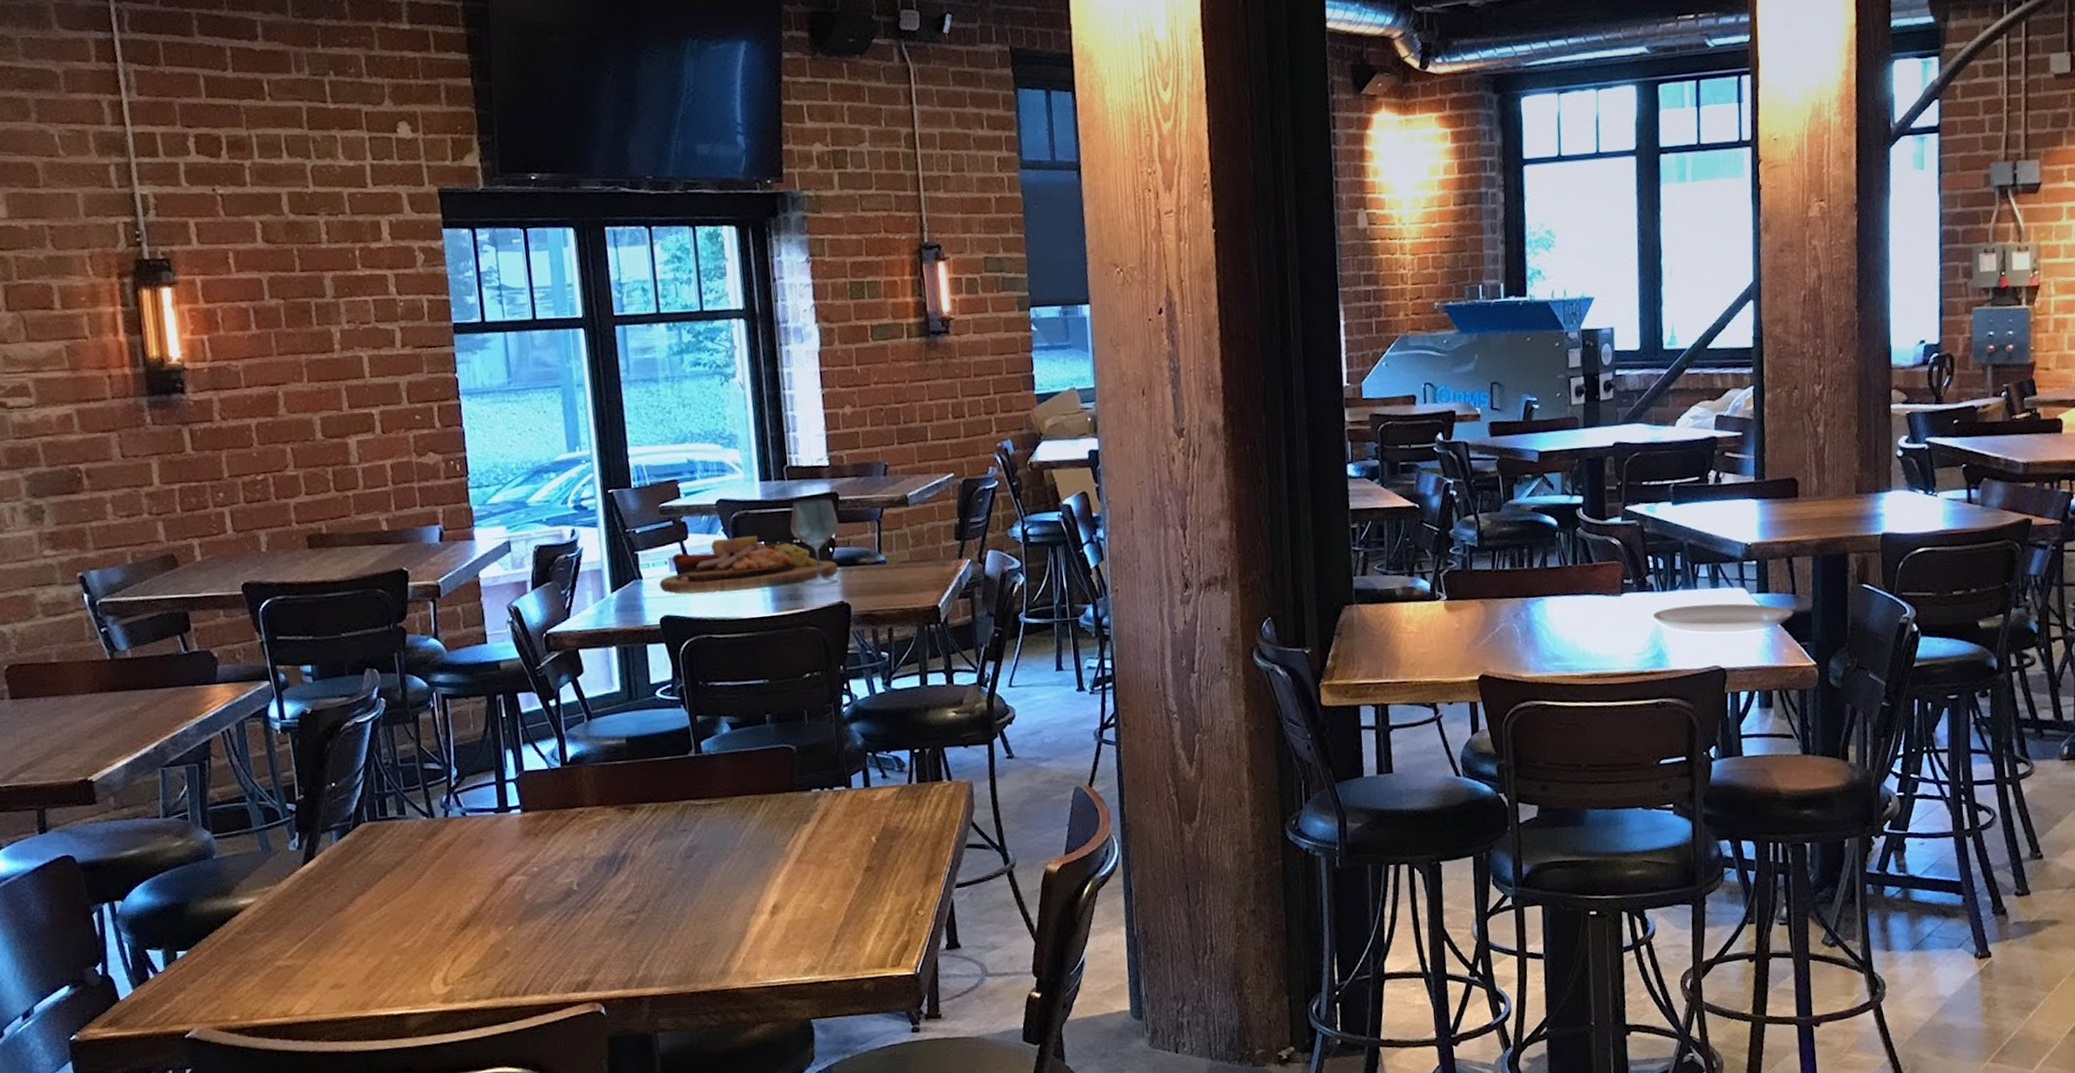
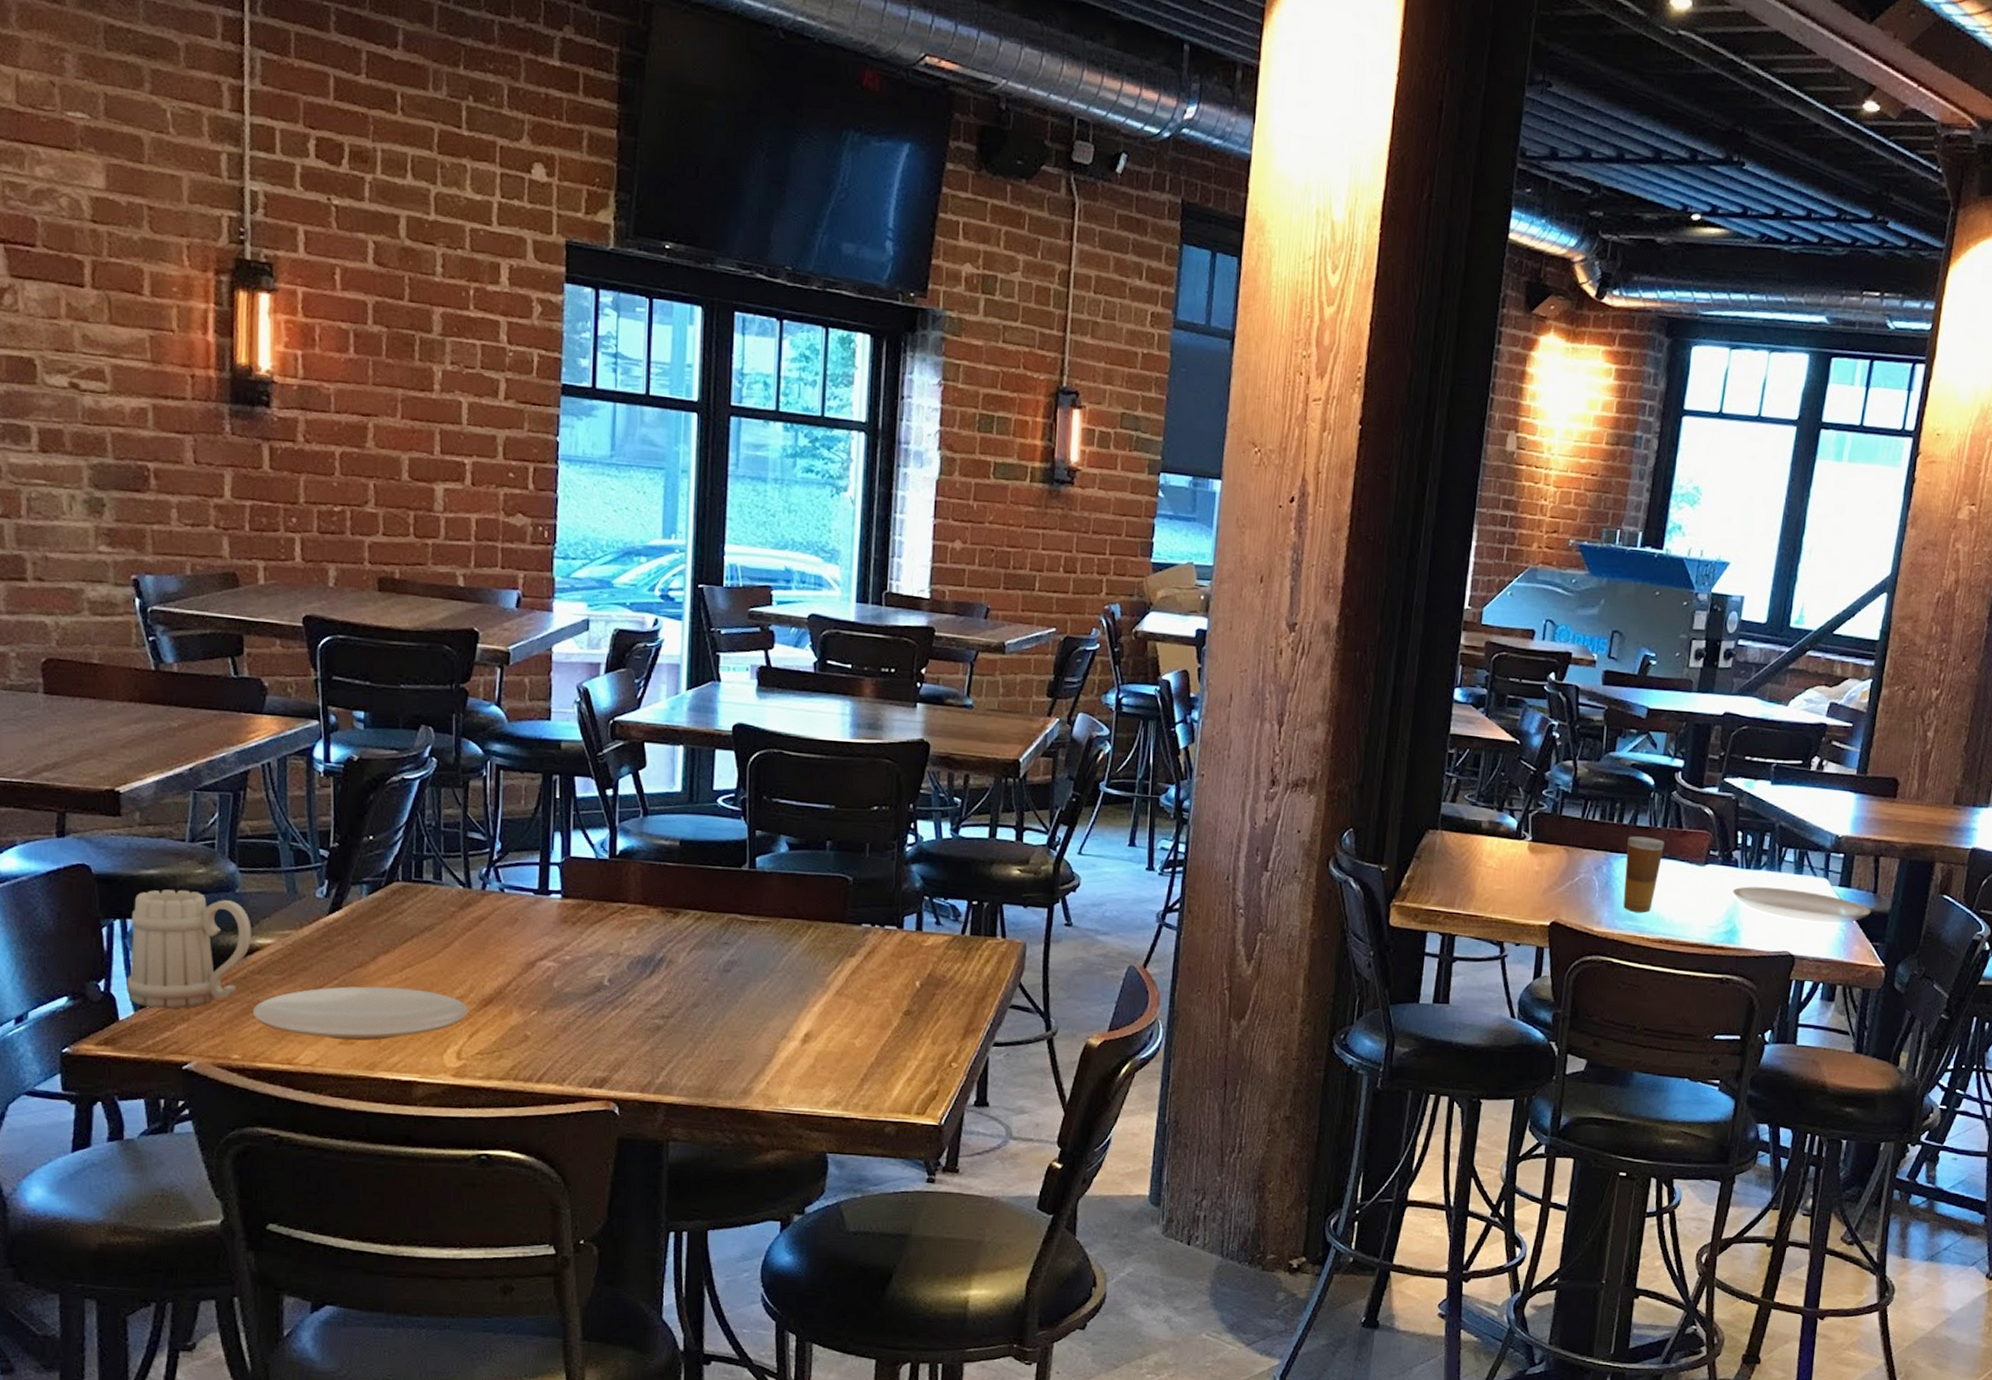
beer mug: none [118,864,234,984] -> present [127,889,252,1009]
plate: none [244,923,448,987] -> present [252,986,468,1041]
food platter: present [659,536,838,595] -> none [737,654,923,714]
wine glass: present [790,499,839,587] -> none [881,629,930,721]
beverage cup: none [1541,576,1578,654] -> present [1623,836,1665,914]

